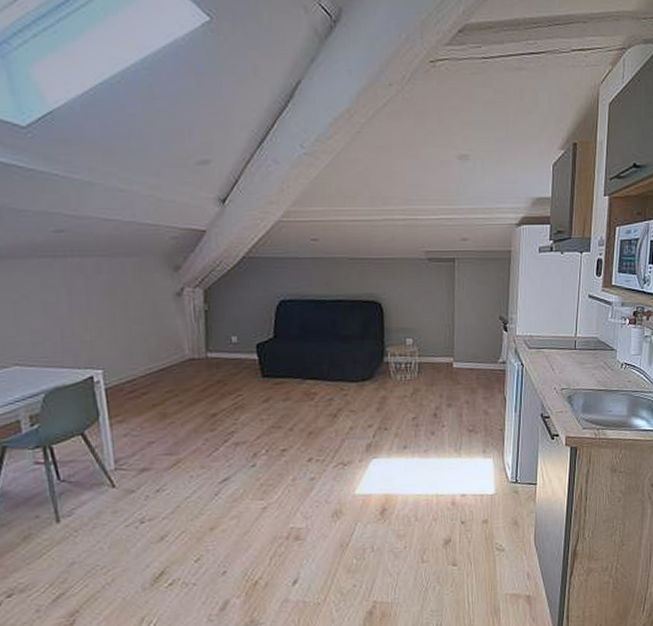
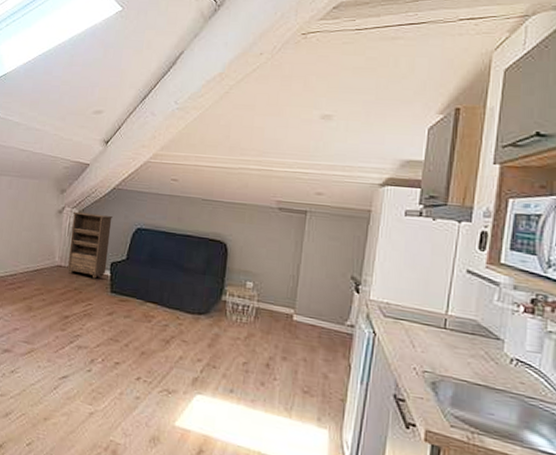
bookshelf: none [195,290,253,366] -> present [67,211,113,279]

